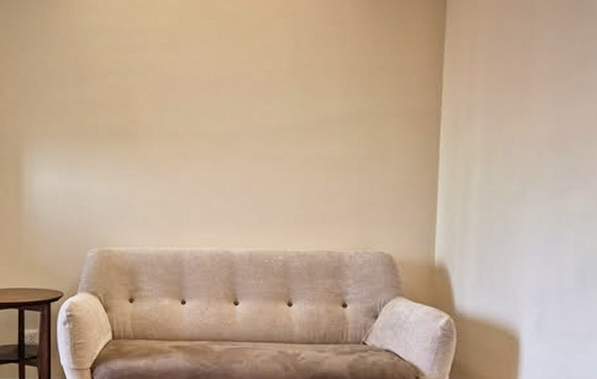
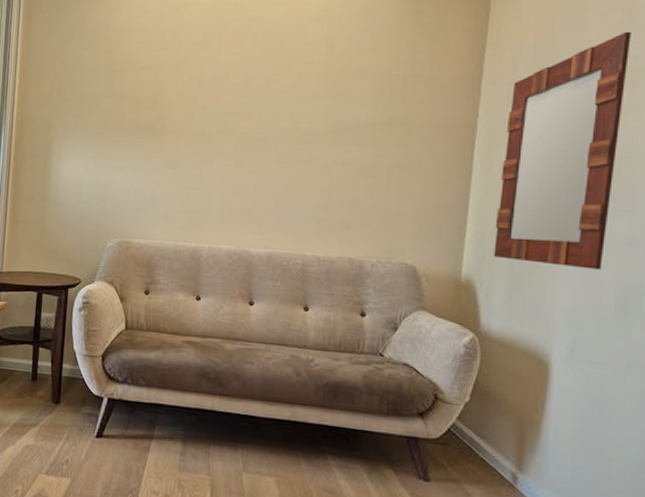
home mirror: none [463,16,577,246] -> present [494,31,631,270]

